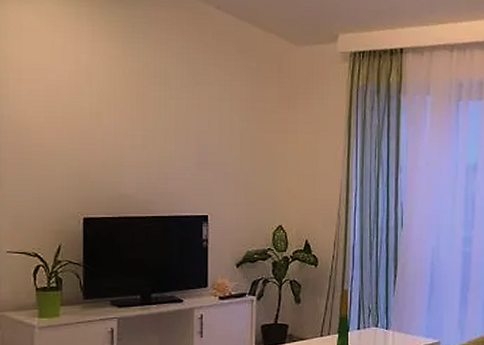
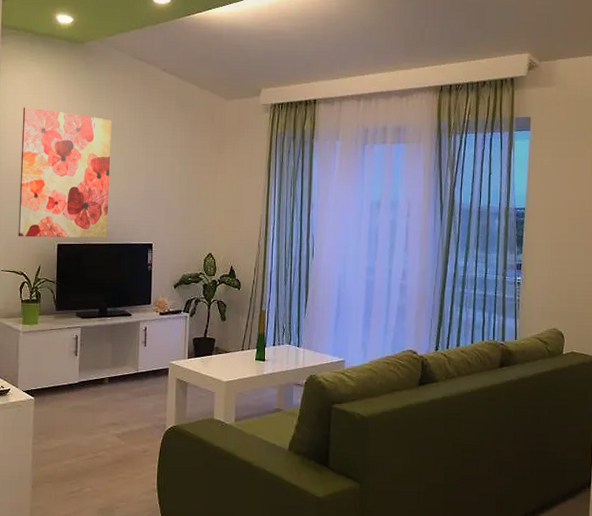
wall art: none [28,47,152,210] -> present [18,107,112,238]

